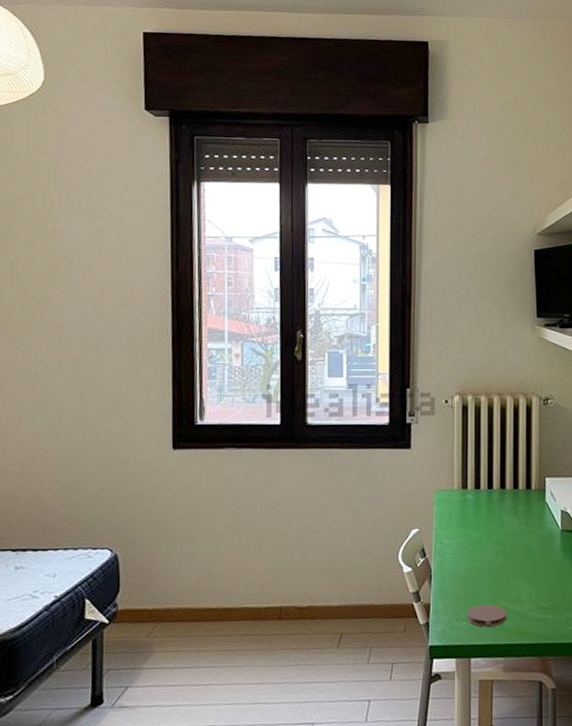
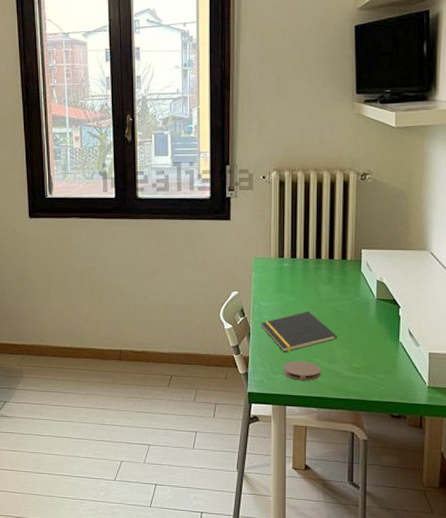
notepad: none [443,547,523,596] -> present [261,311,337,353]

